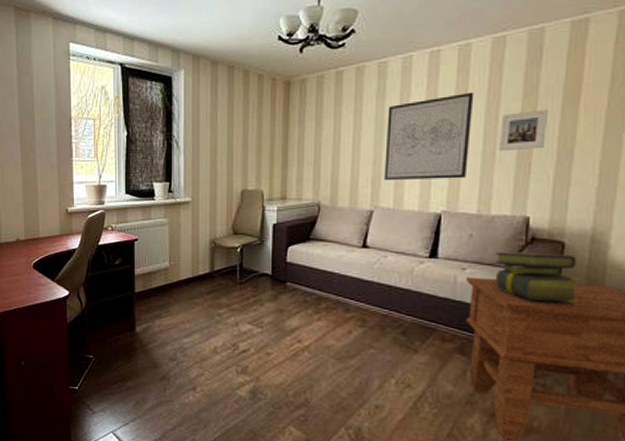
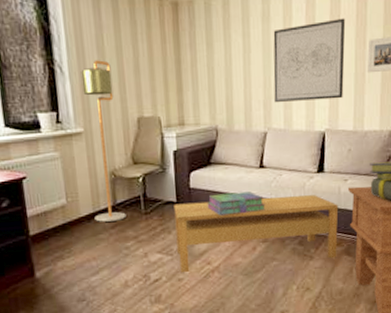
floor lamp: none [193,136,222,287] -> present [81,60,126,222]
coffee table: none [268,277,453,356] -> present [174,195,339,274]
stack of books: none [303,270,366,294] -> present [207,191,266,216]

